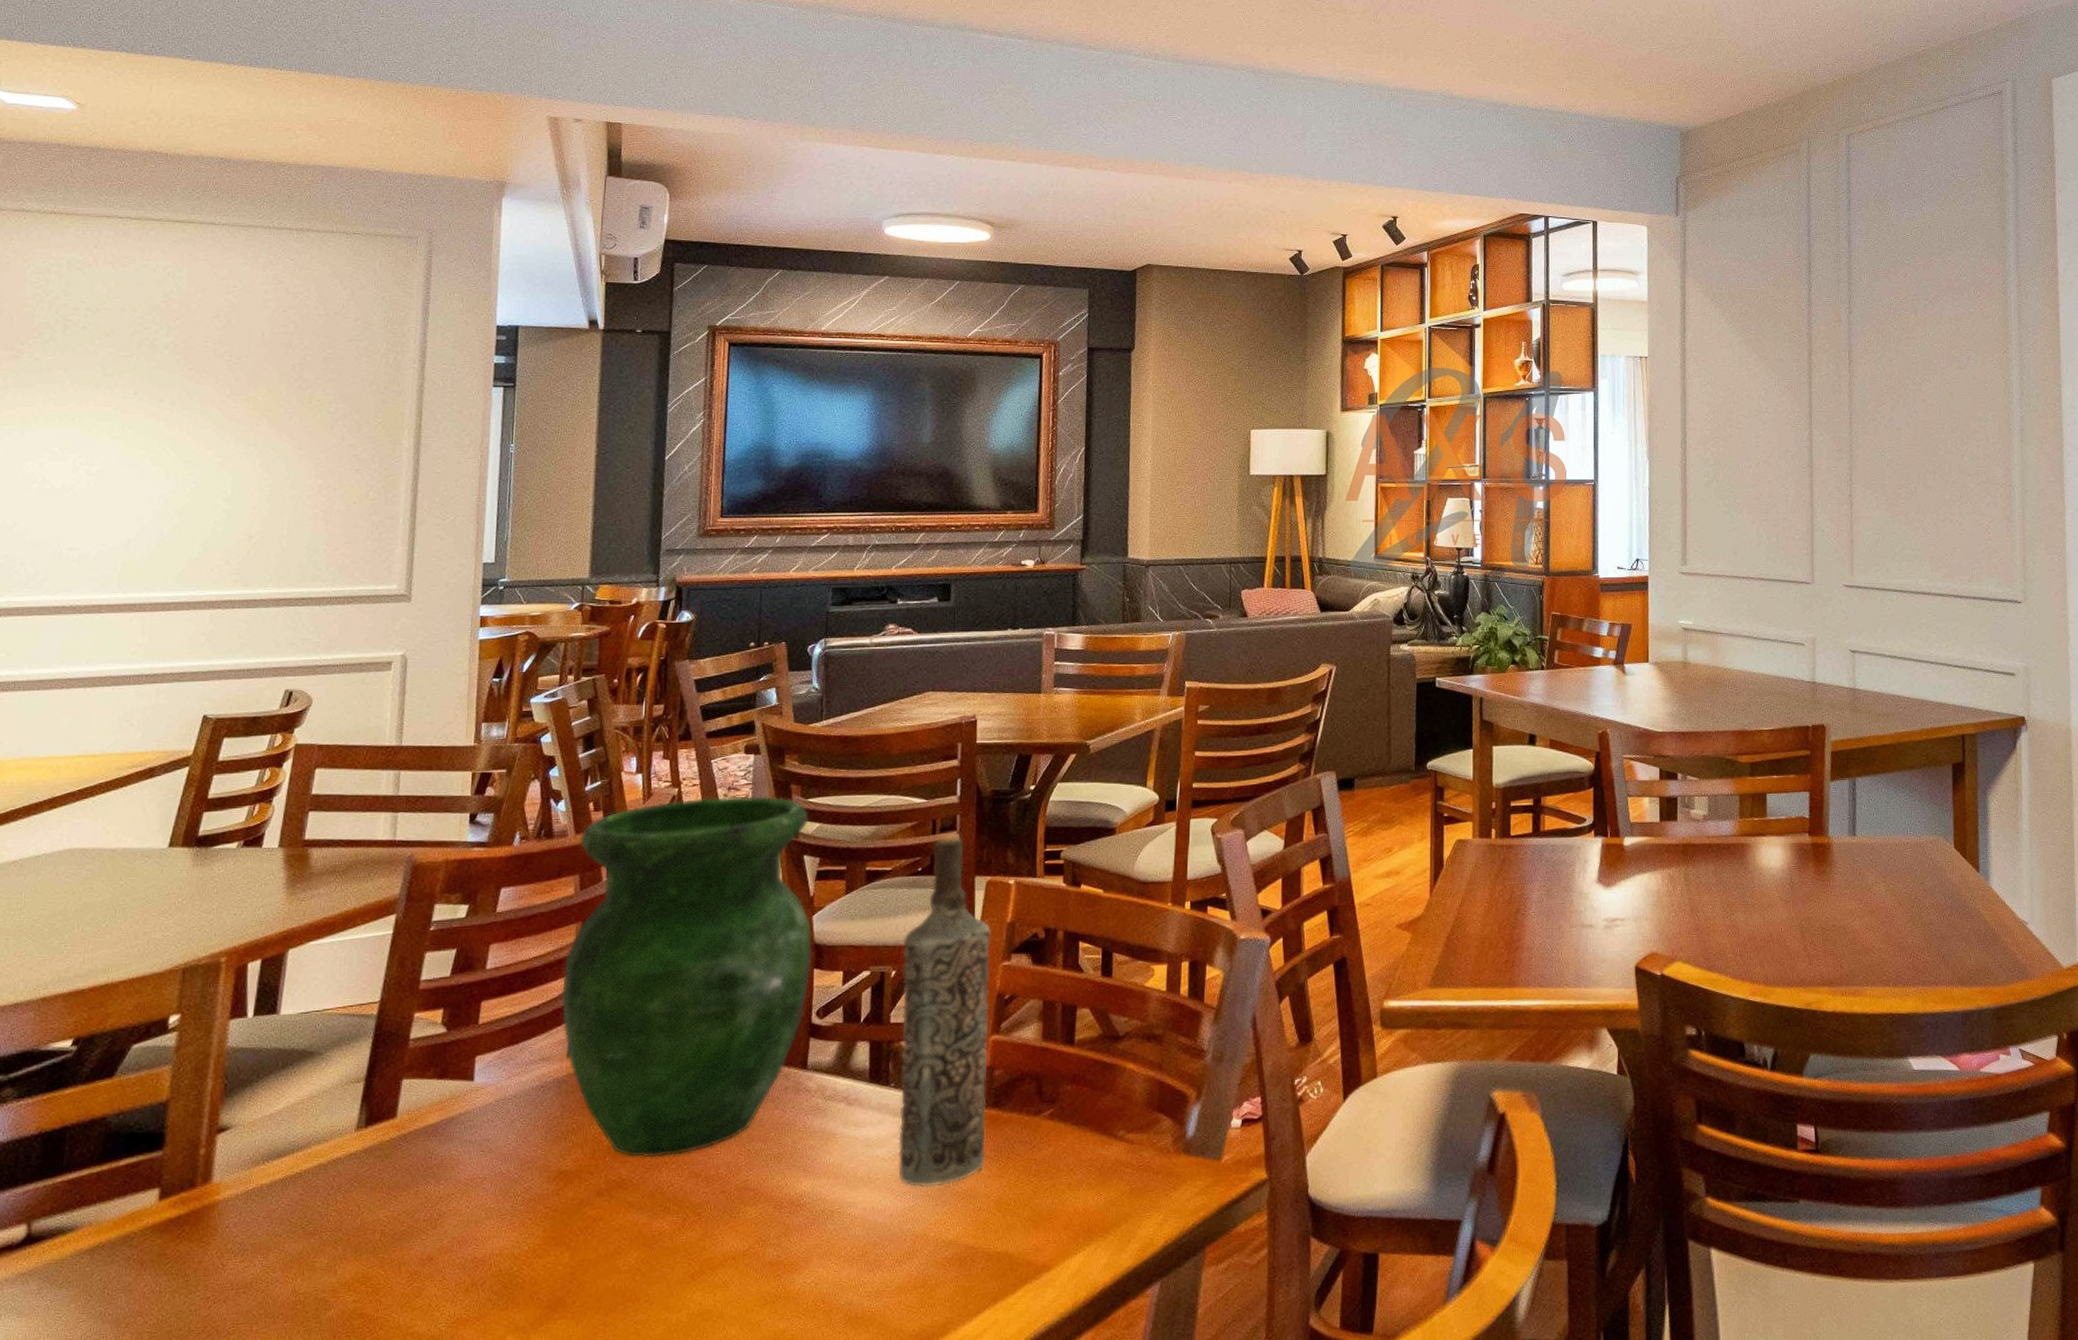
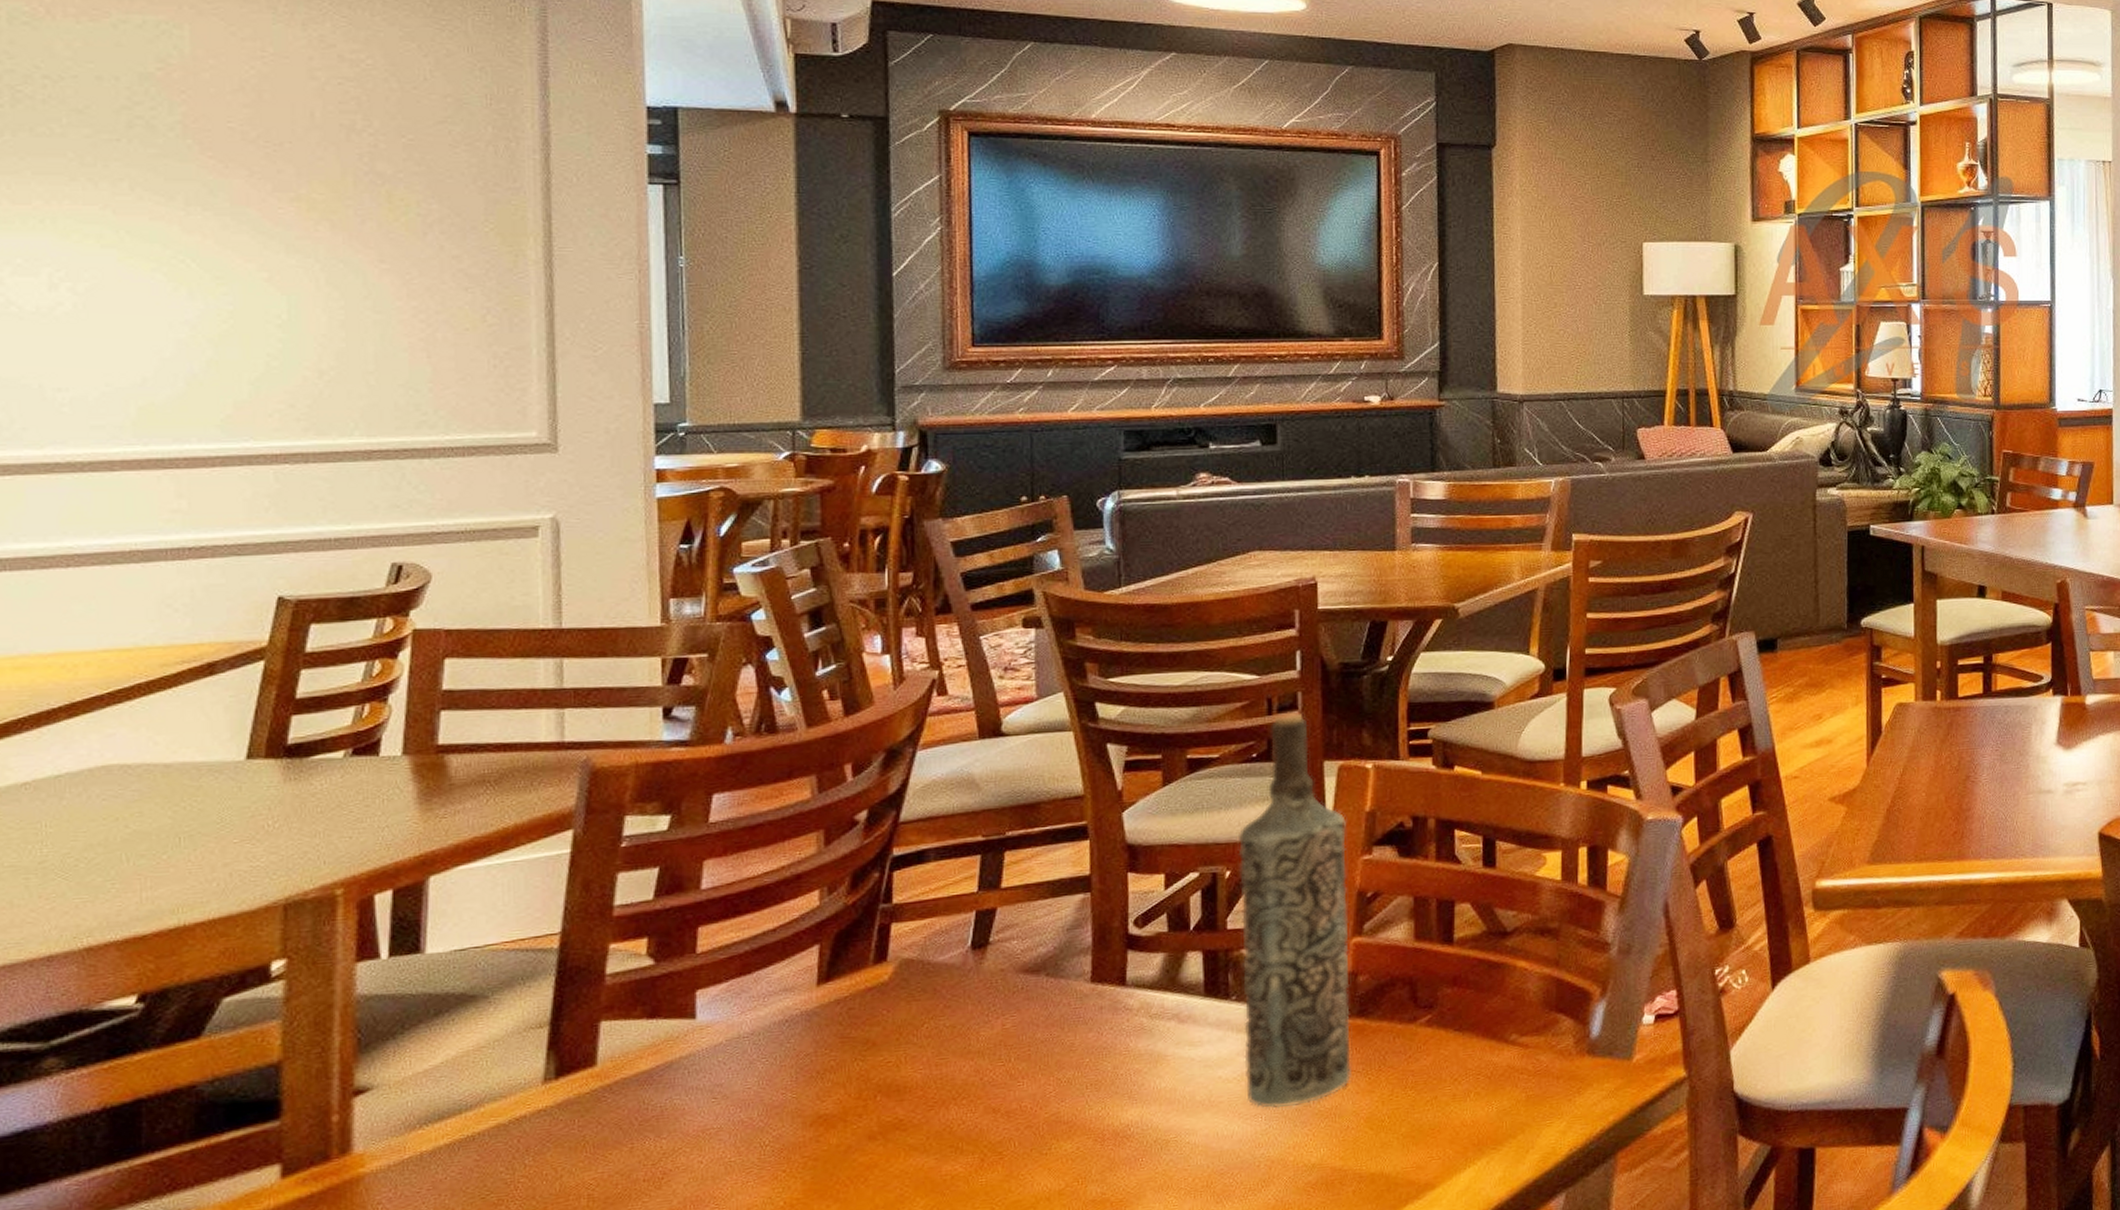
vase: present [561,796,813,1158] -> none [803,677,1125,1095]

